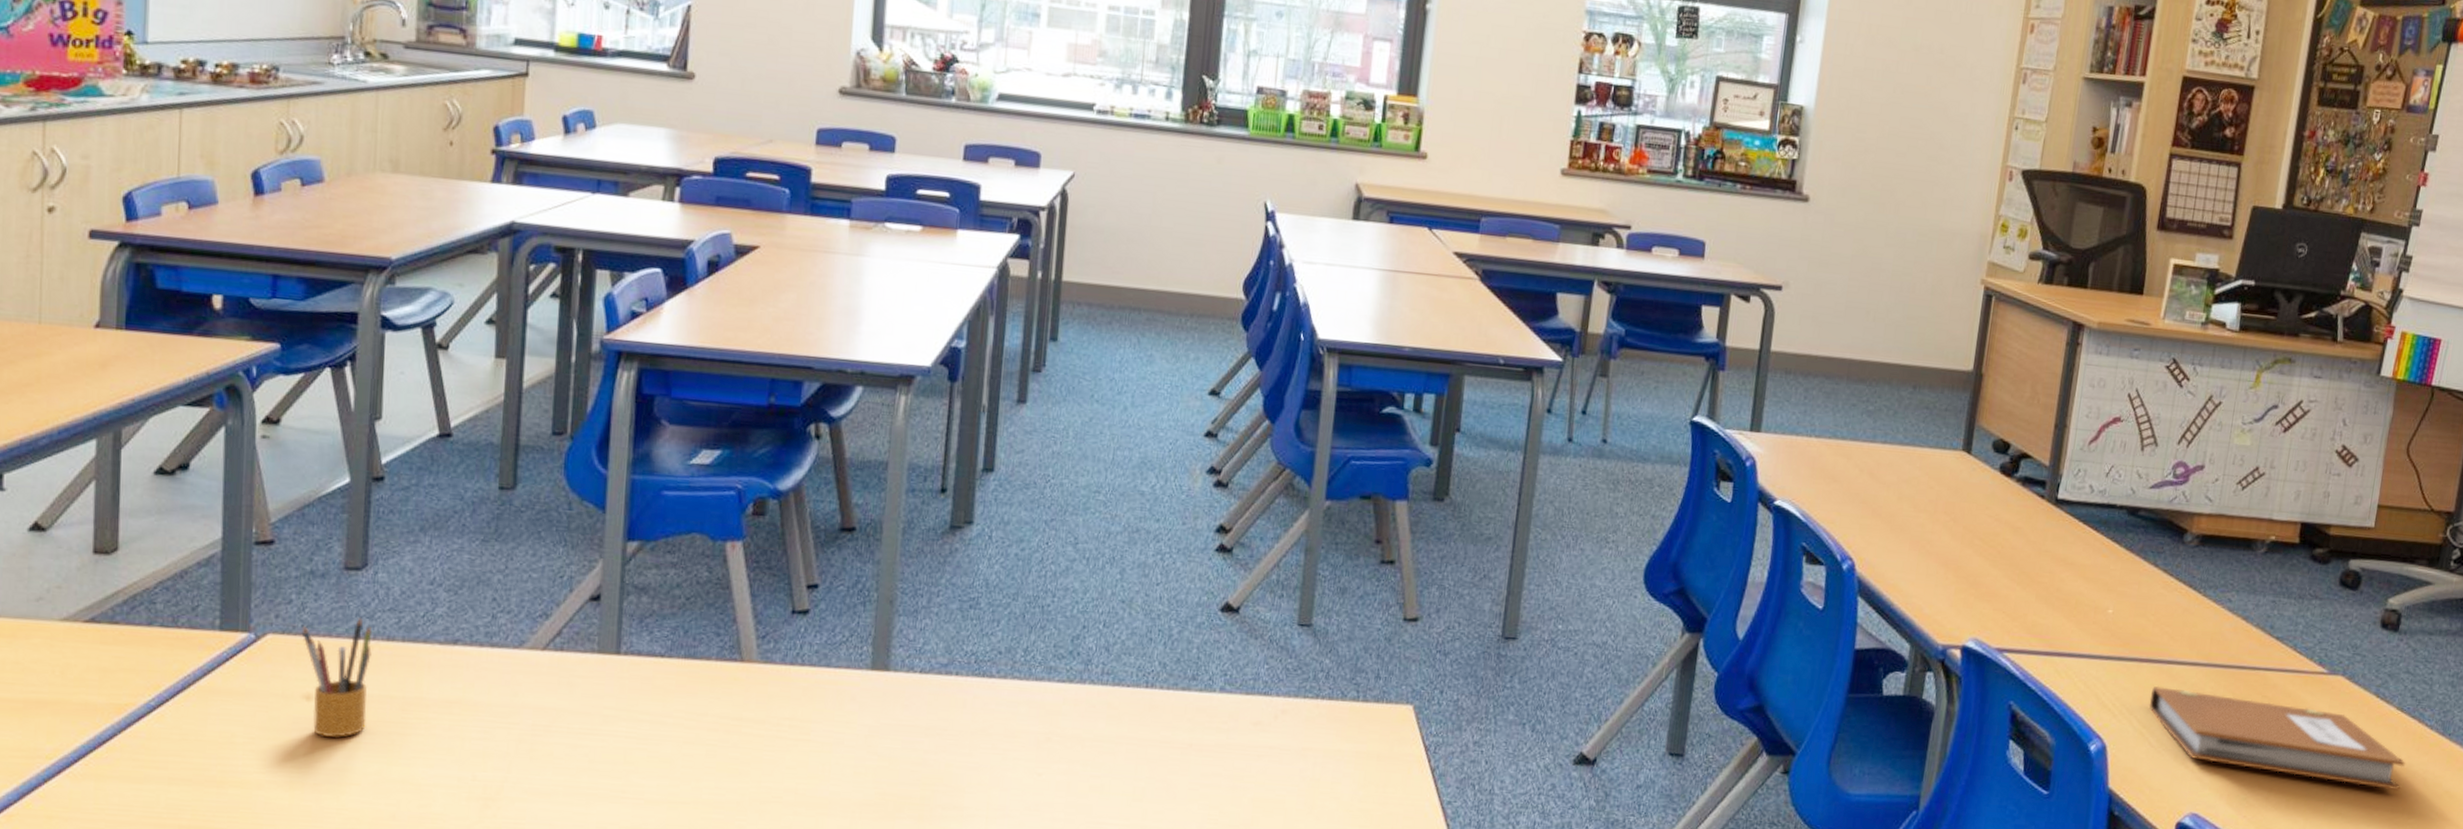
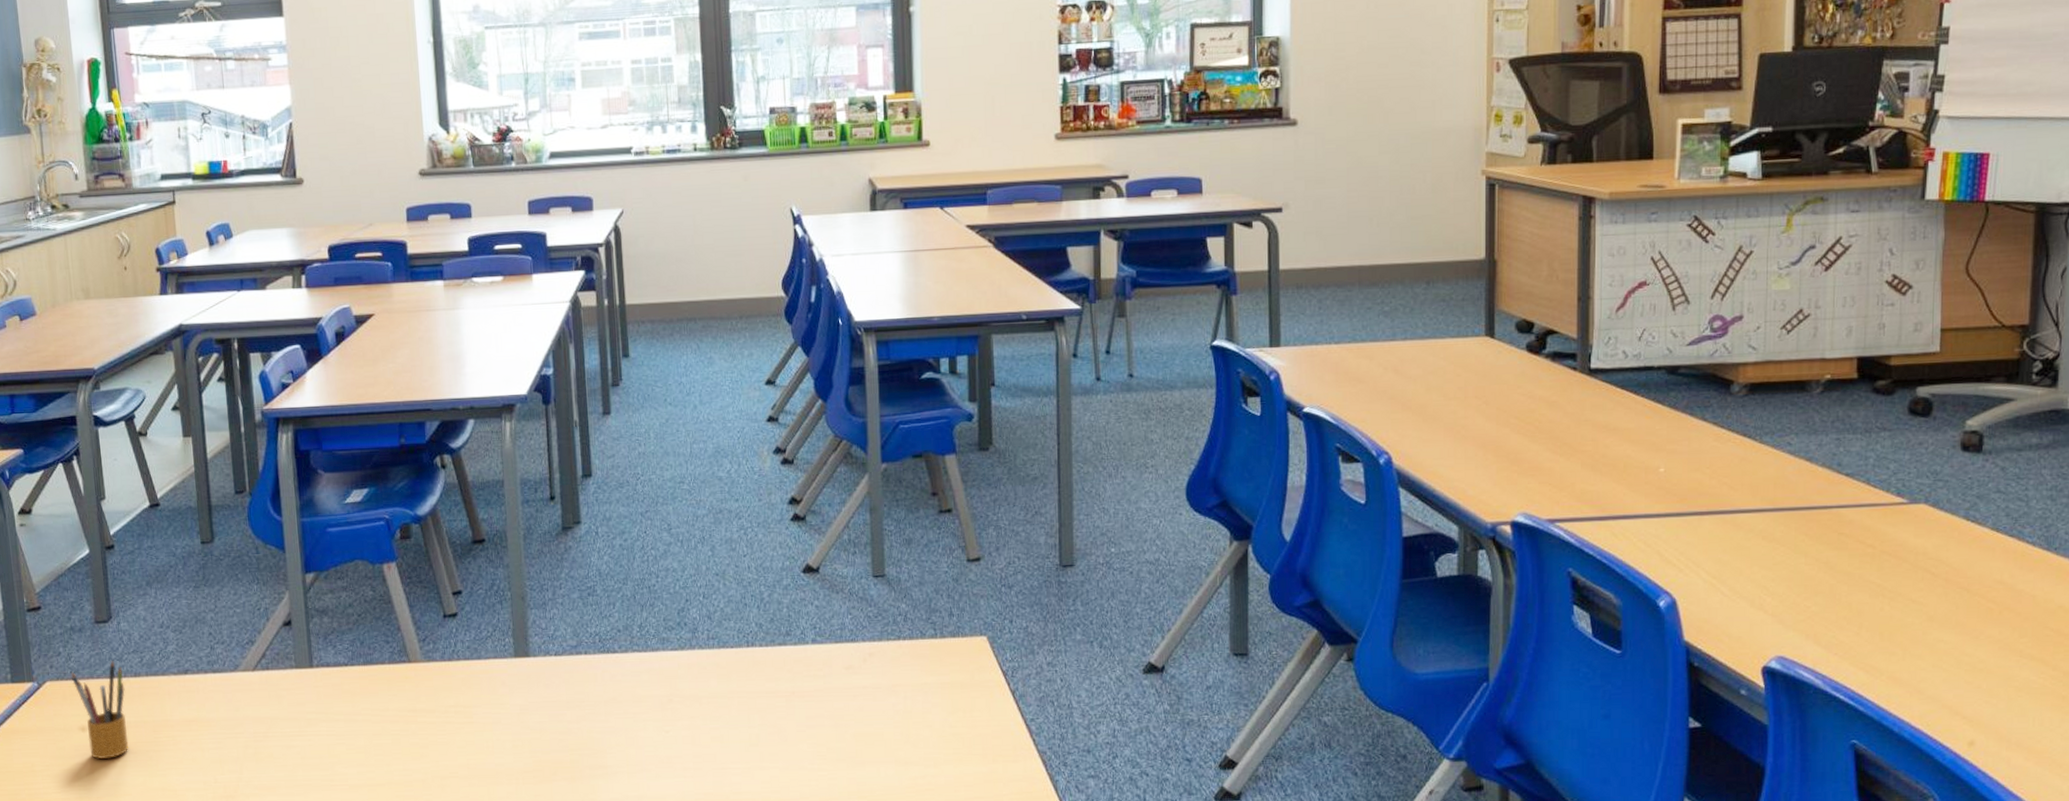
notebook: present [2149,685,2405,790] -> none [1716,536,2008,611]

